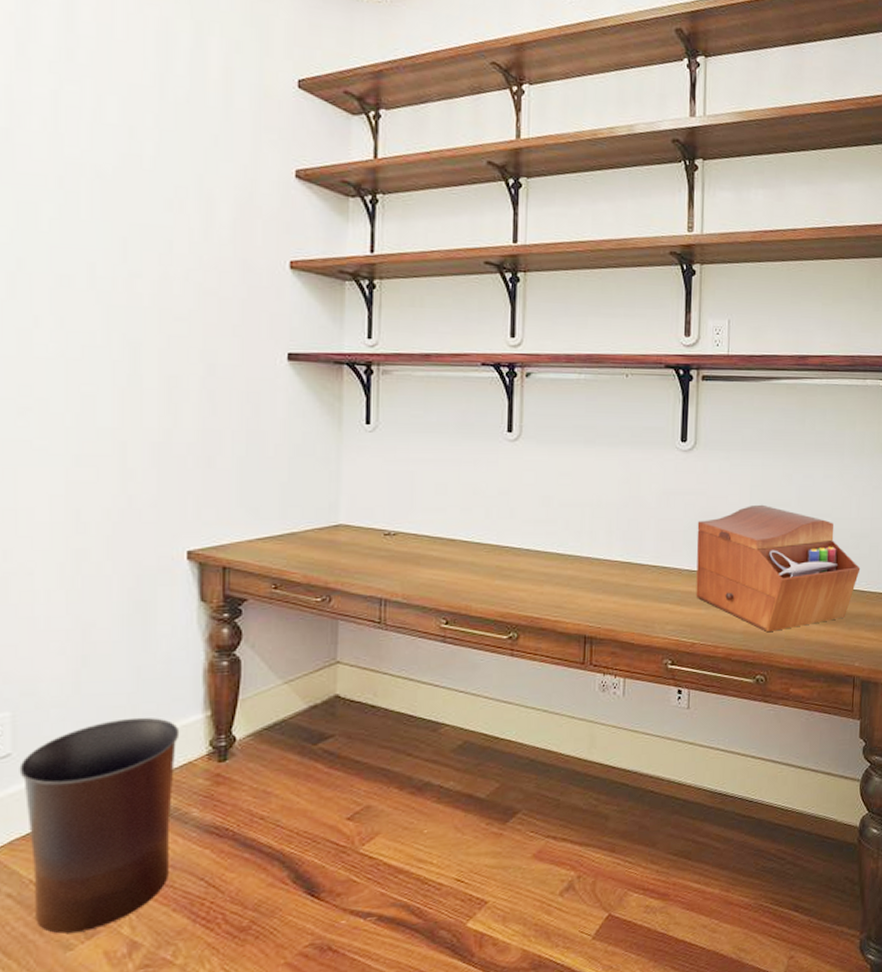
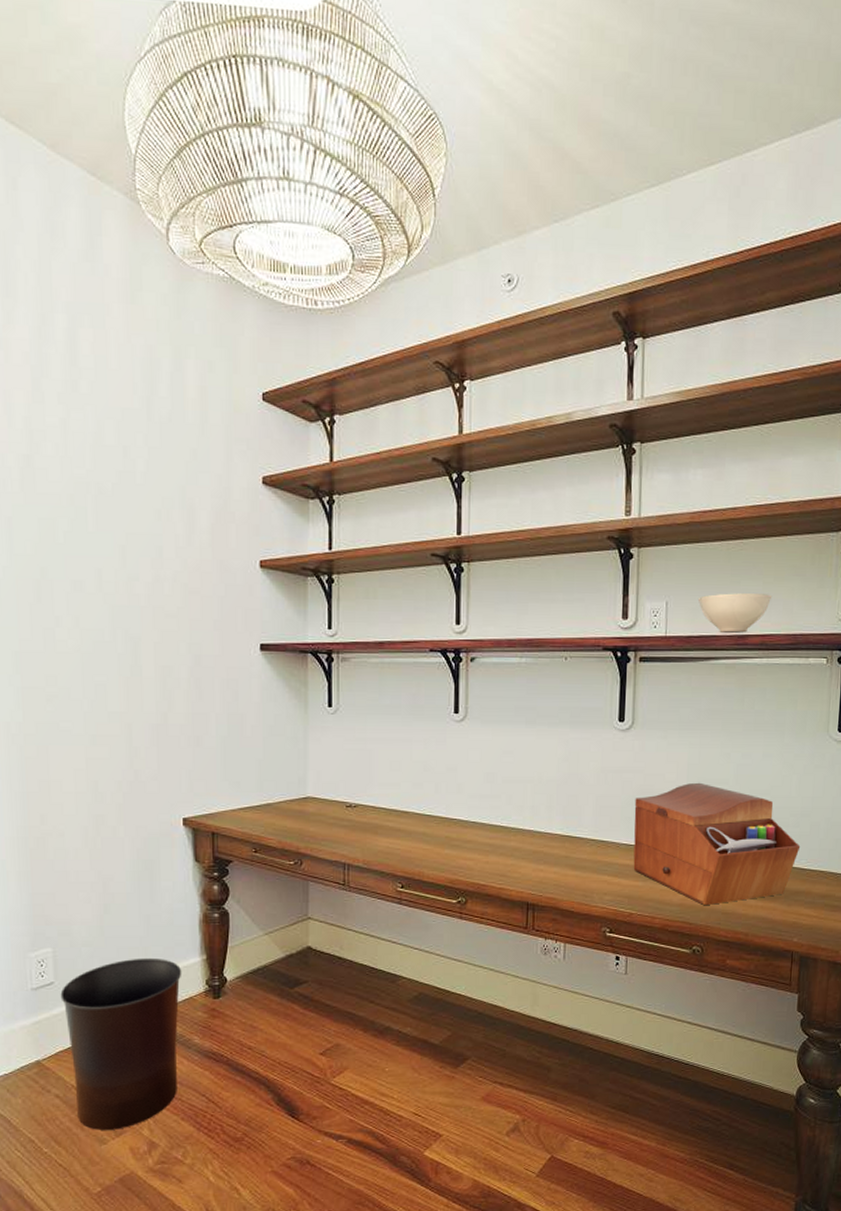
bowl: none [759,313,831,354] -> present [697,593,773,634]

